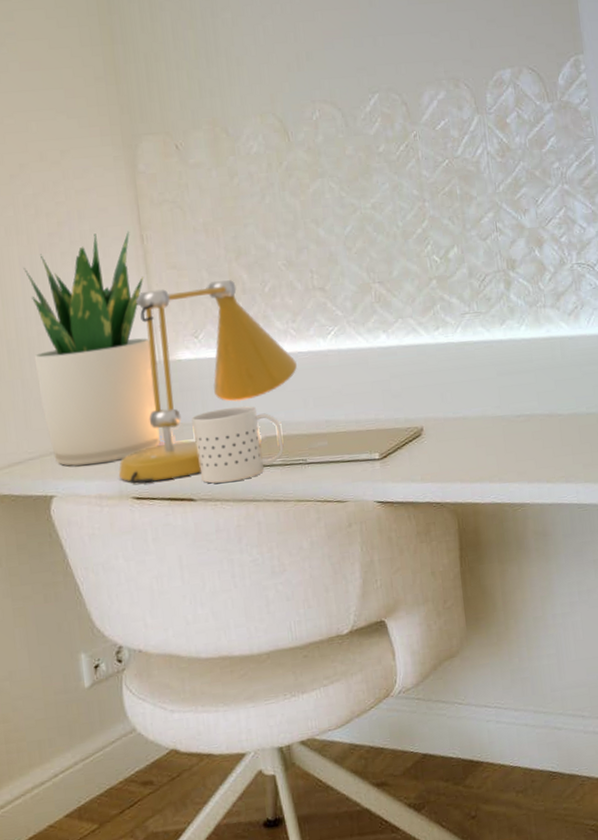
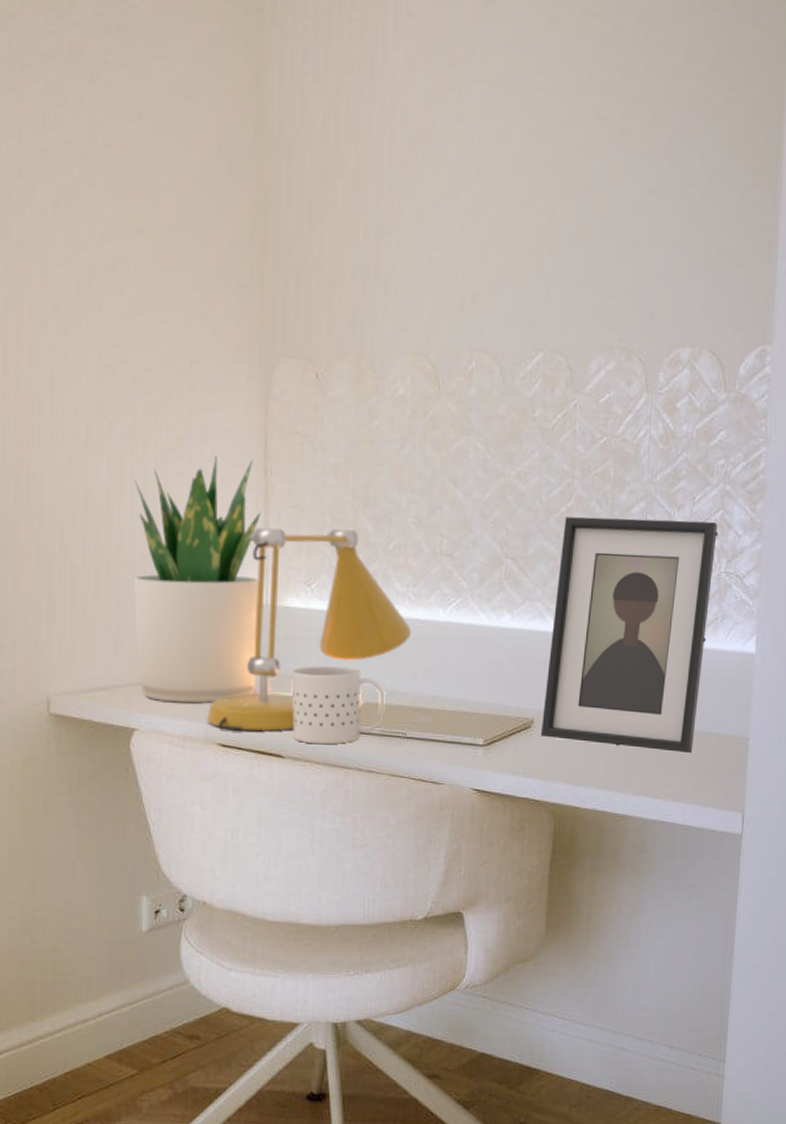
picture frame: none [422,220,576,443] -> present [540,516,719,754]

